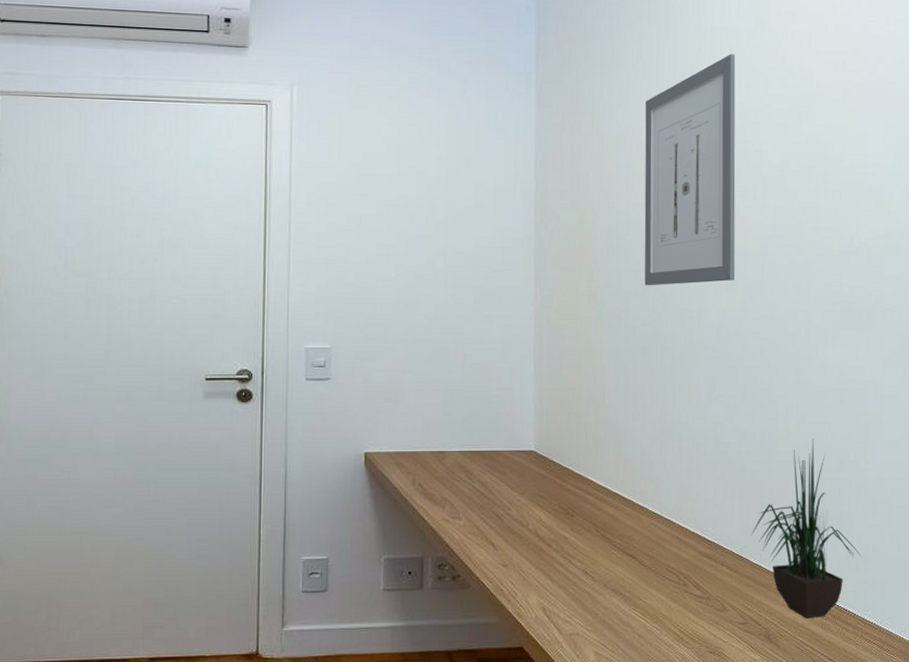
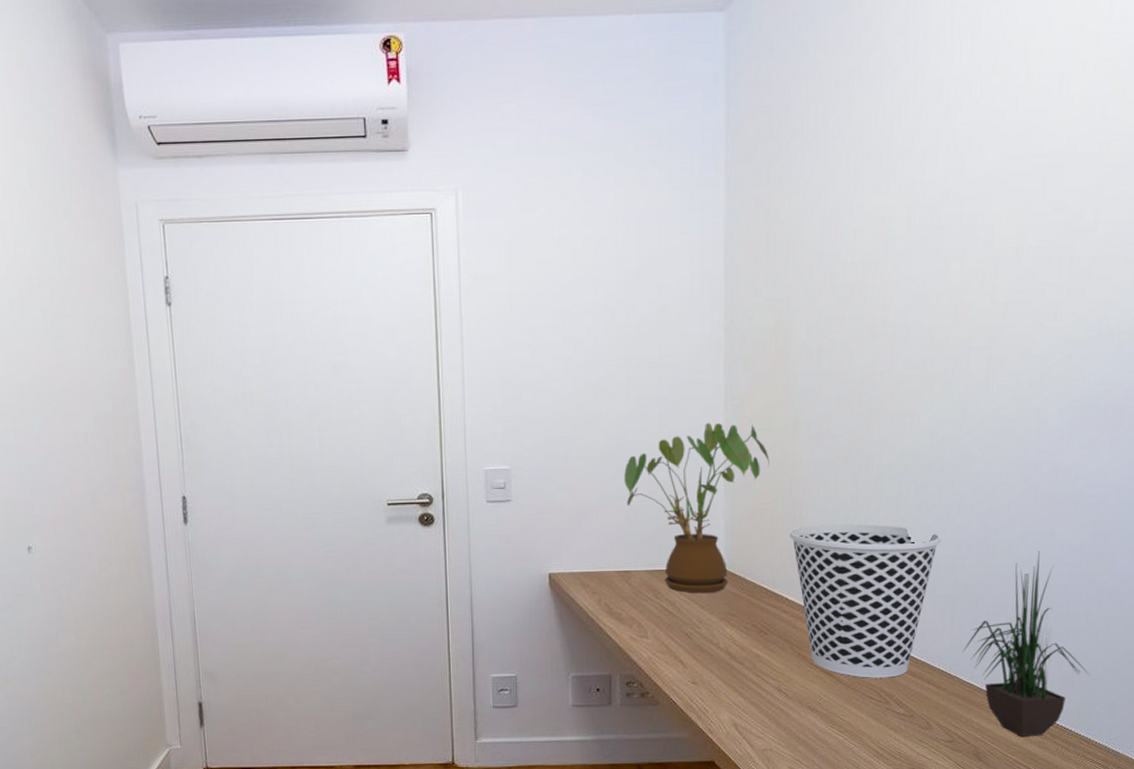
house plant: none [440,310,575,475] -> present [624,422,769,594]
wastebasket: none [594,409,728,560] -> present [790,523,941,678]
wall art: present [644,54,736,286] -> none [849,109,966,390]

